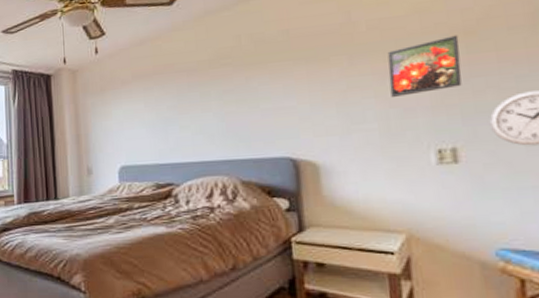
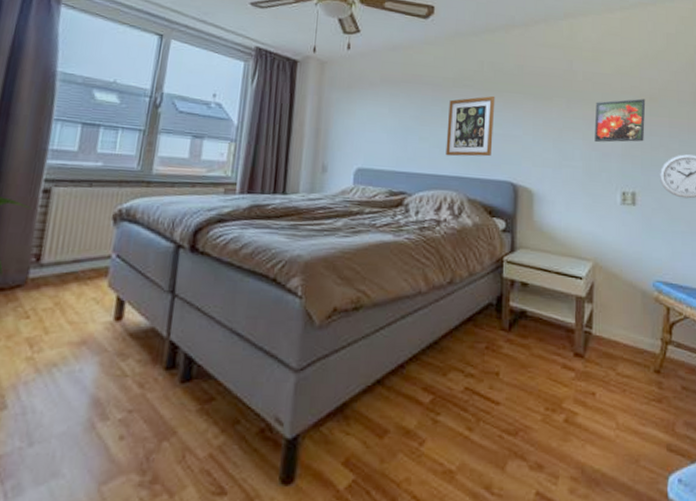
wall art: none [207,69,263,141] -> present [445,95,496,157]

